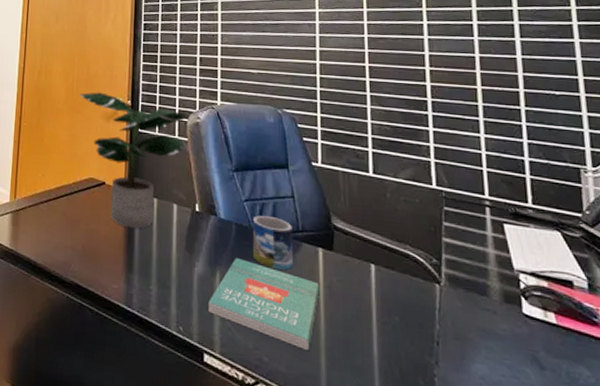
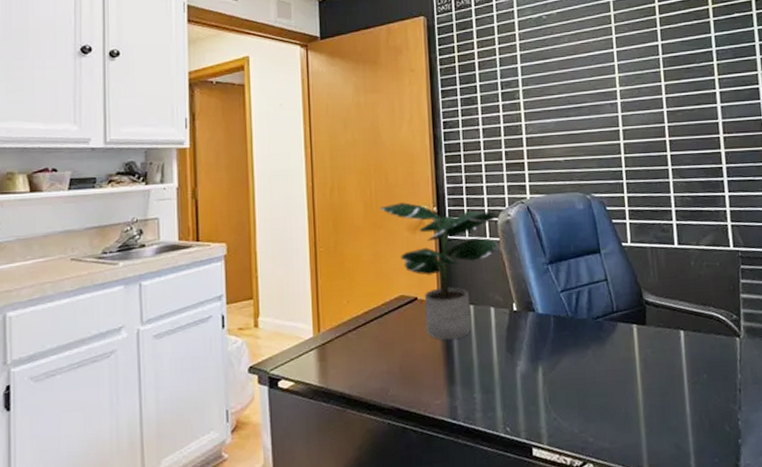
book: present [208,257,320,352] -> none [533,348,636,424]
mug: present [252,215,293,271] -> none [569,303,611,353]

